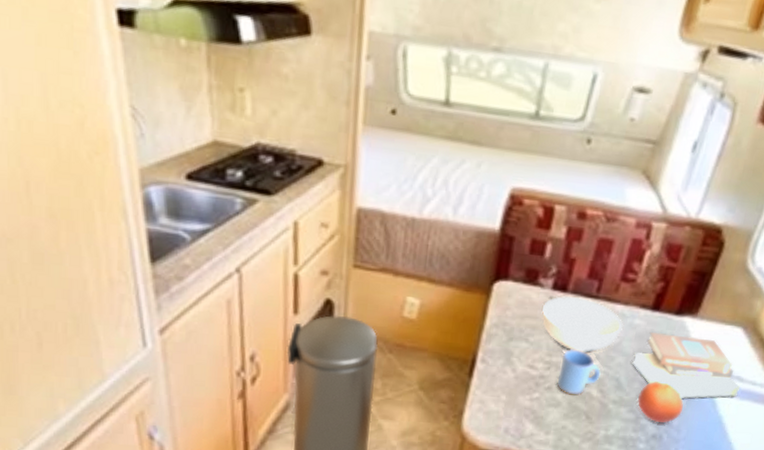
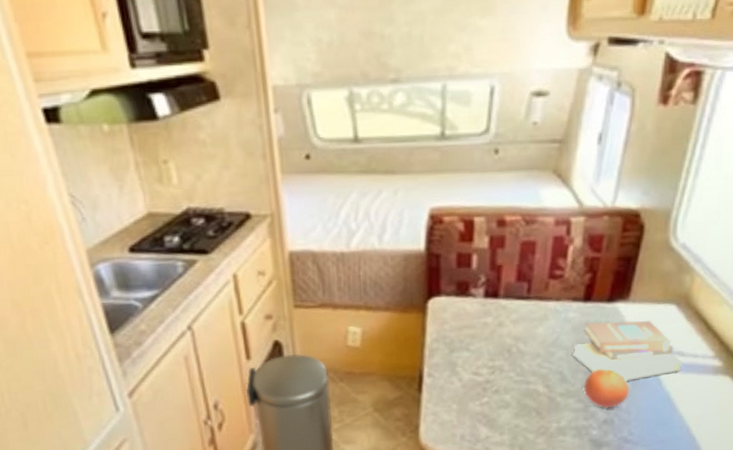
bowl: present [542,295,624,353] -> none [478,301,559,353]
mug: present [558,350,601,396] -> none [503,351,544,395]

